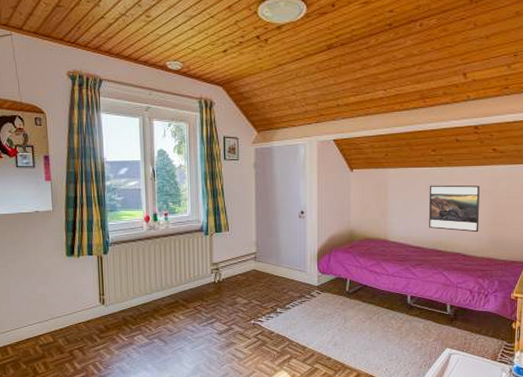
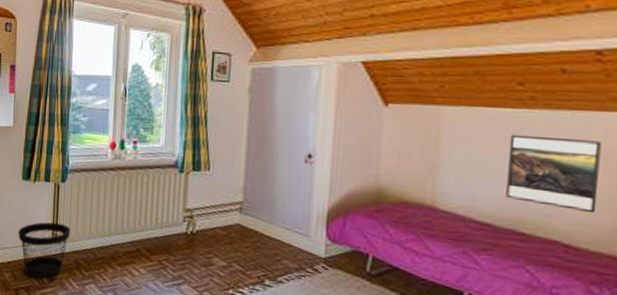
wastebasket: none [67,289,117,338] -> present [18,222,71,278]

